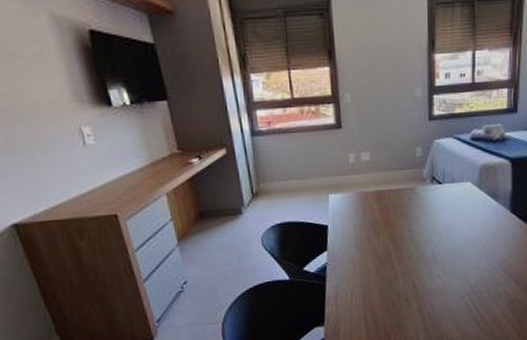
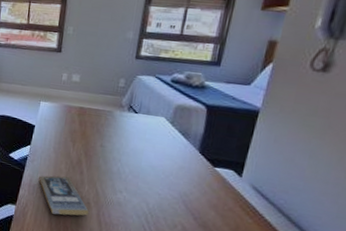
book: none [345,276,409,323] -> present [39,175,89,216]

